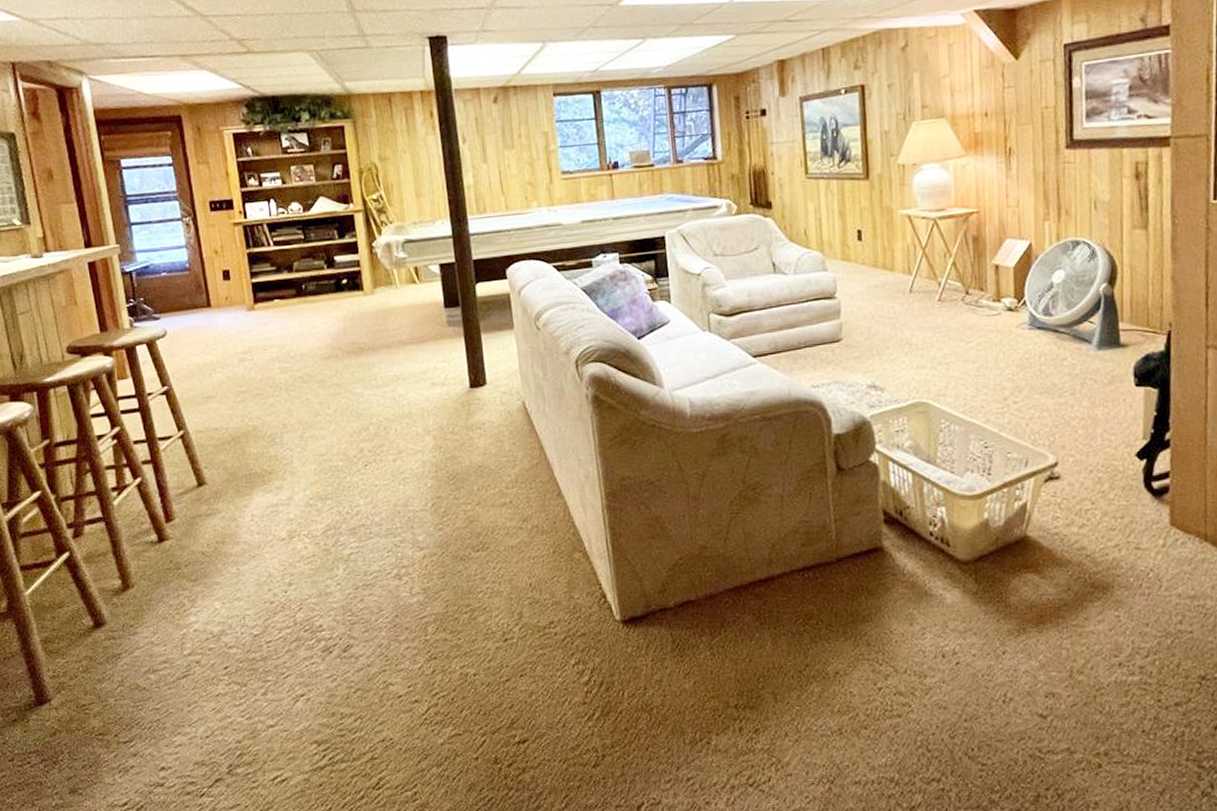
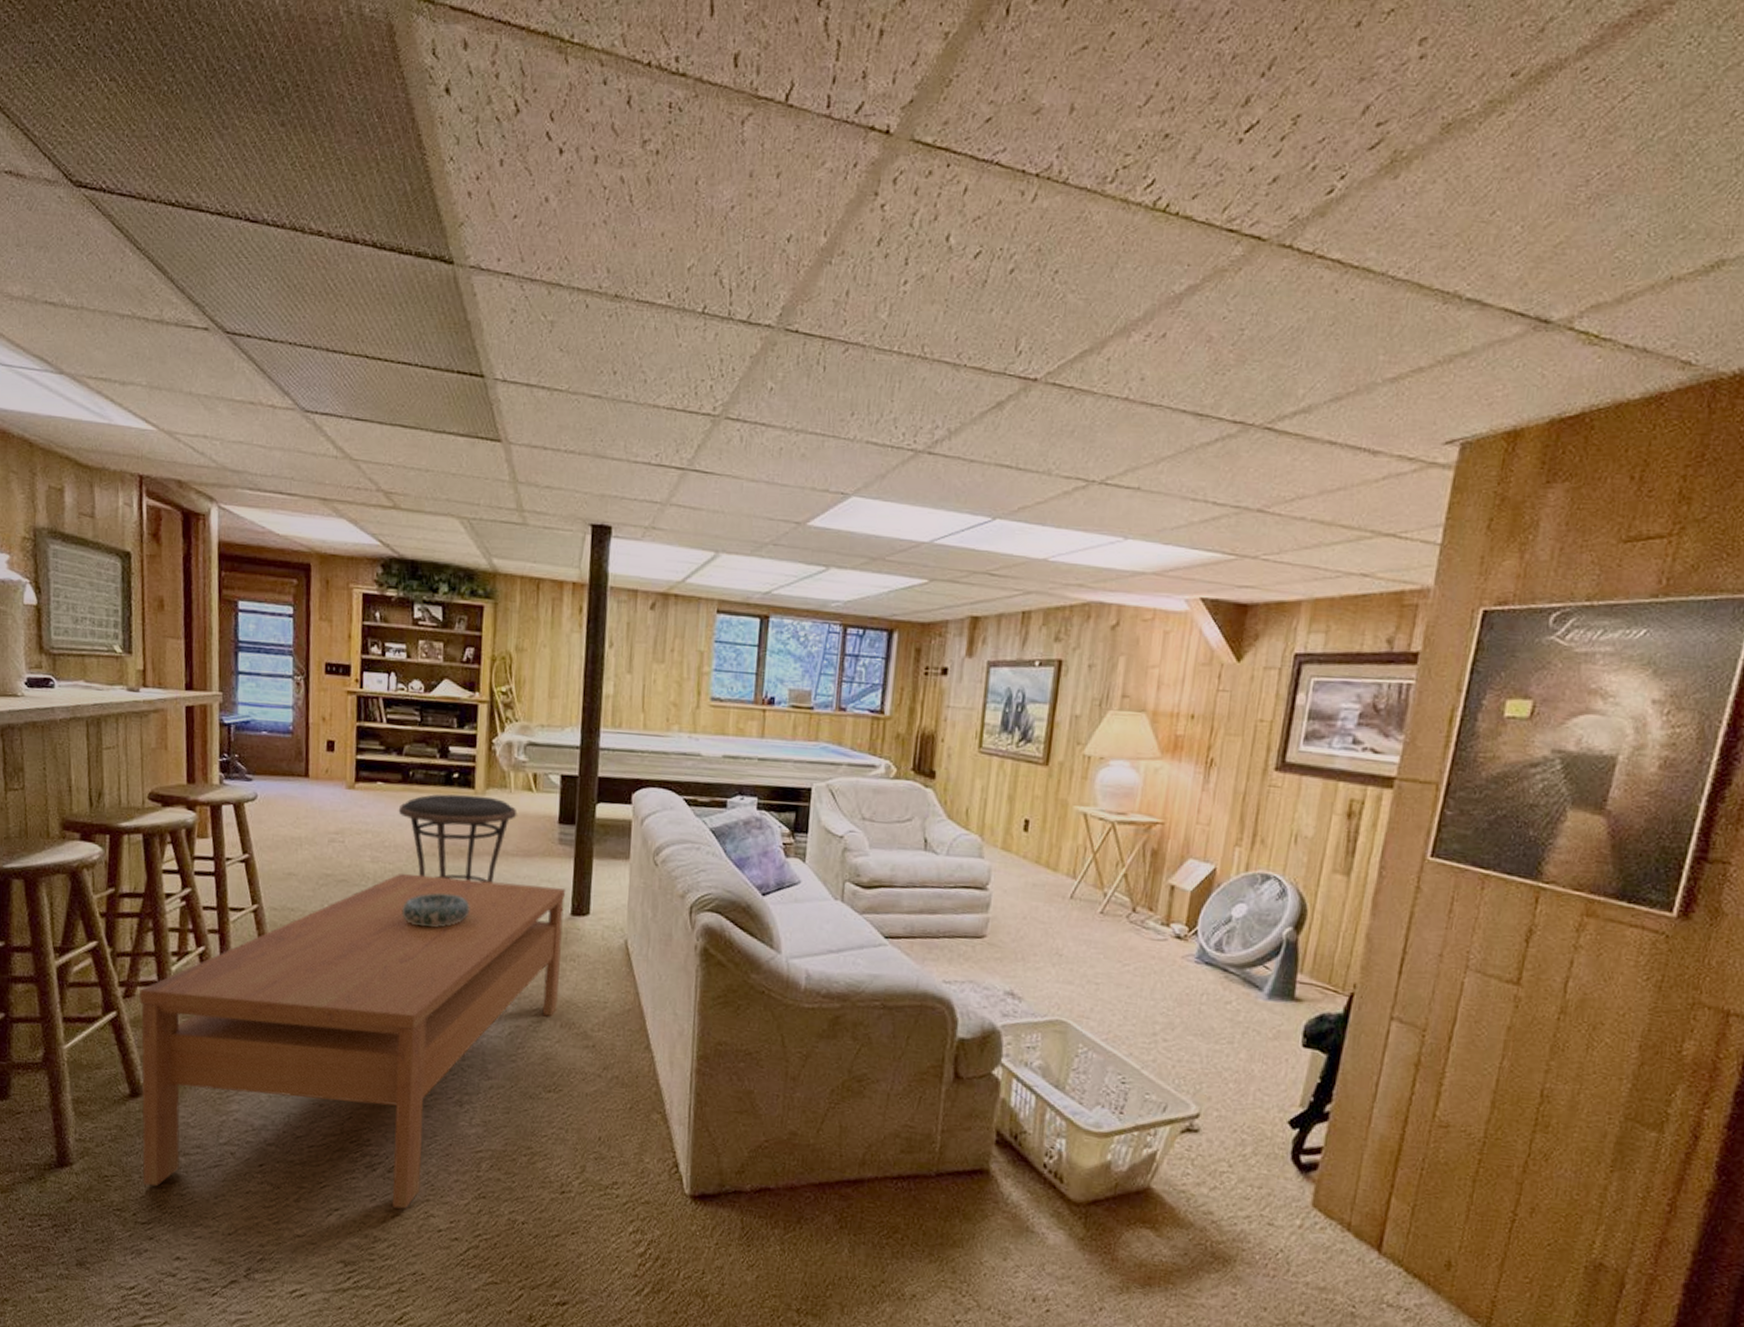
coffee table: none [87,366,473,707] -> present [139,873,565,1209]
side table: none [297,295,406,378] -> present [398,794,517,883]
decorative bowl: none [316,388,378,423] -> present [401,893,470,928]

